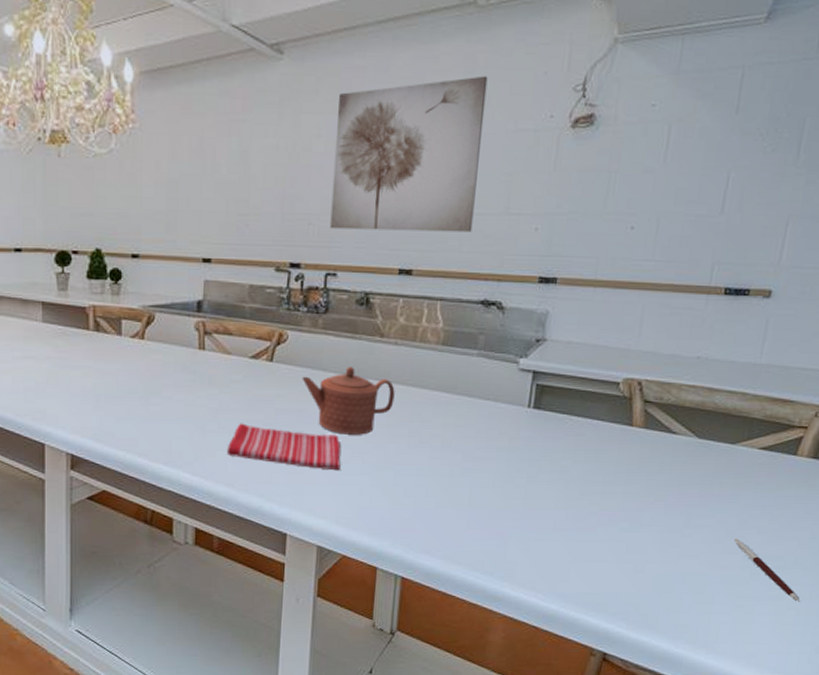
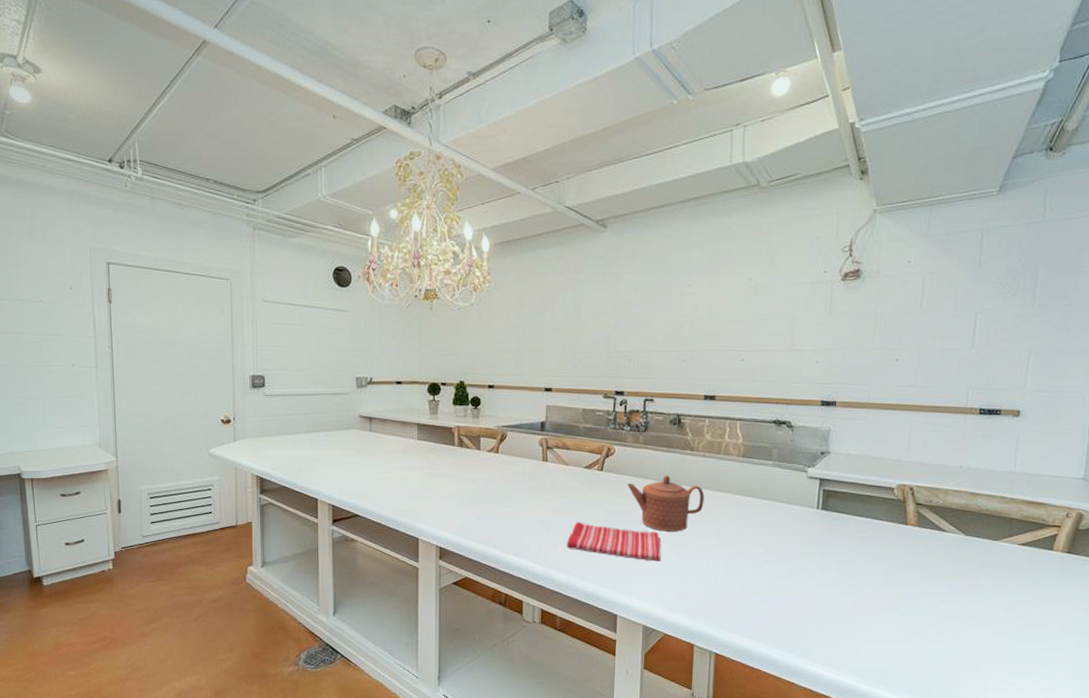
wall art: present [330,75,488,233] -> none [647,241,771,365]
pen: present [734,538,800,602] -> none [1003,622,1066,680]

